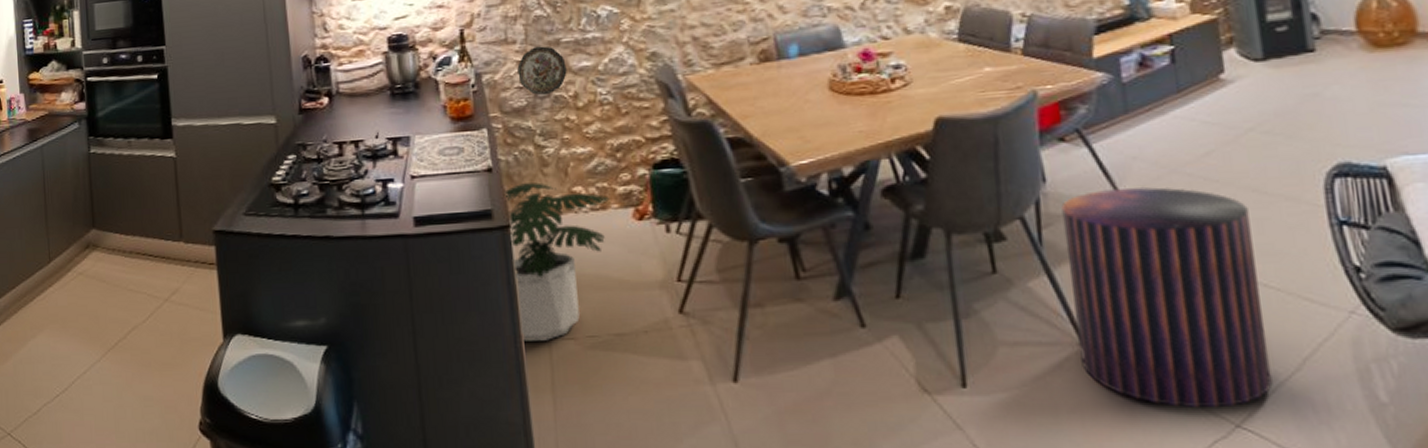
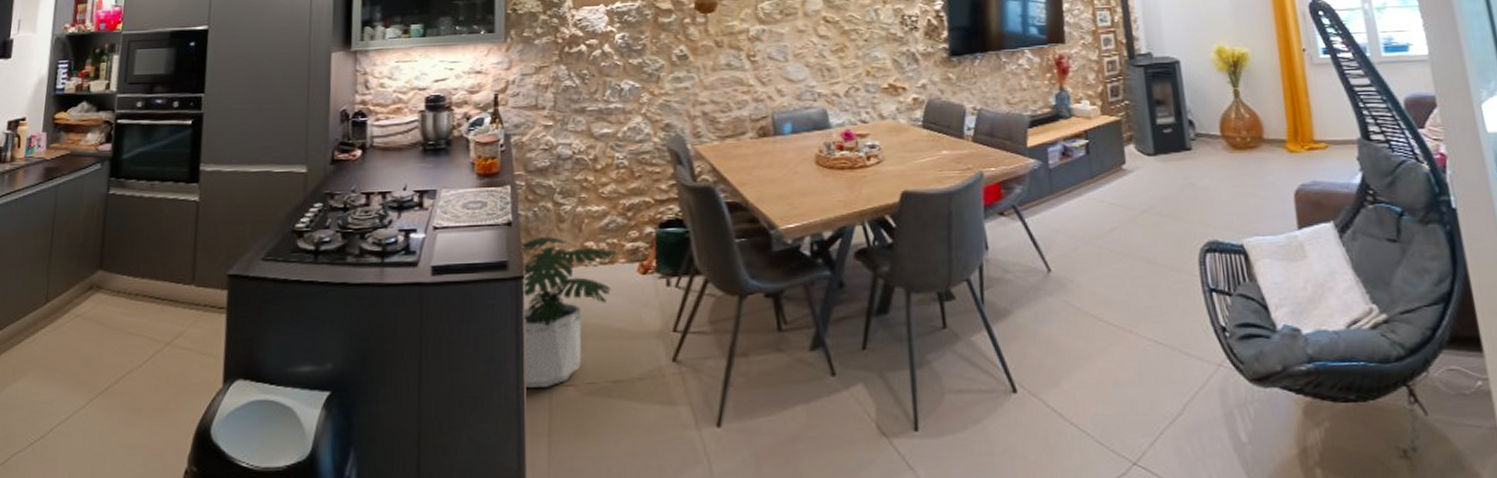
decorative plate: present [517,46,567,96] -> none [544,113,589,158]
pouf: present [1061,186,1273,409] -> none [1000,255,1161,449]

